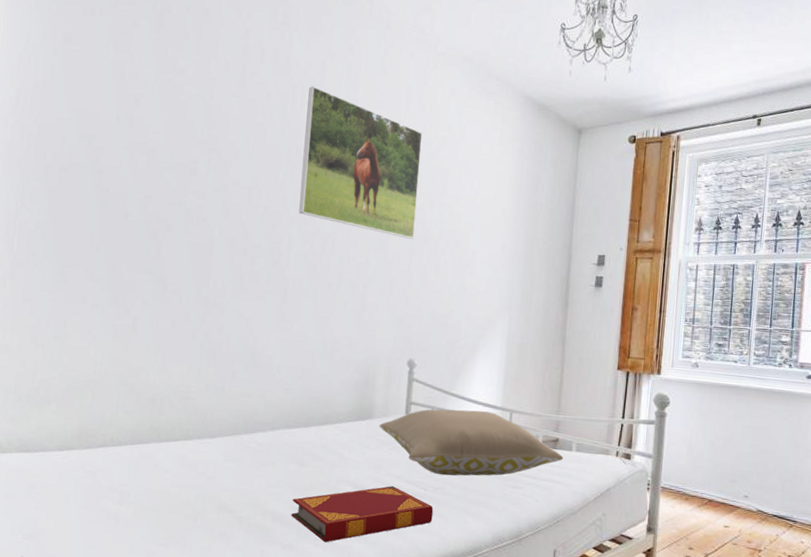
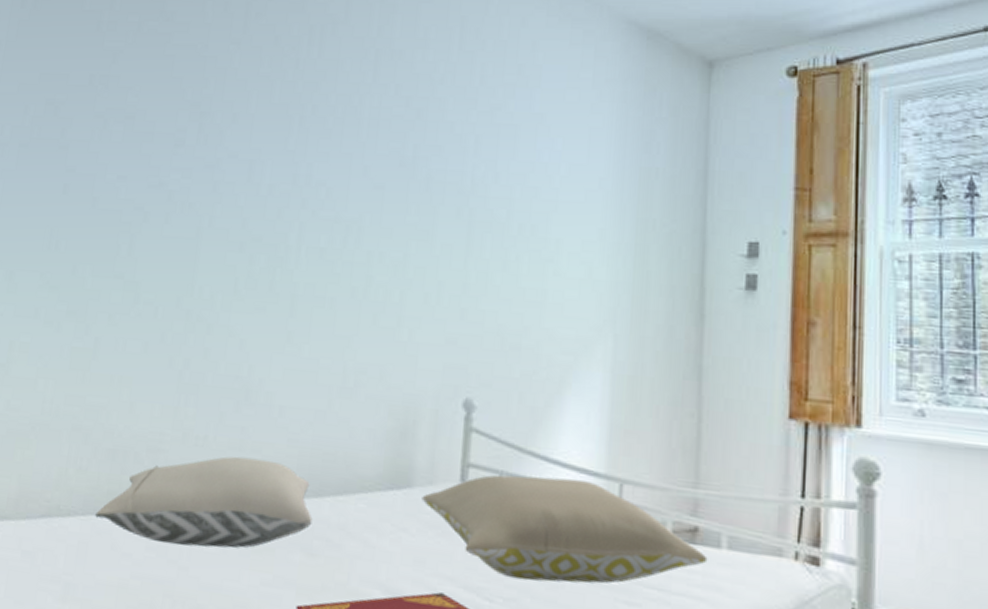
pillow: none [141,401,303,463] -> present [95,456,313,548]
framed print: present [298,86,423,239] -> none [312,25,483,225]

